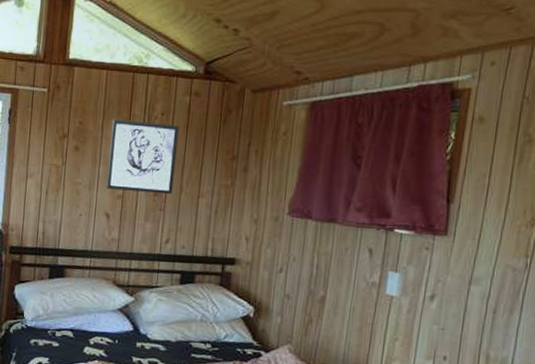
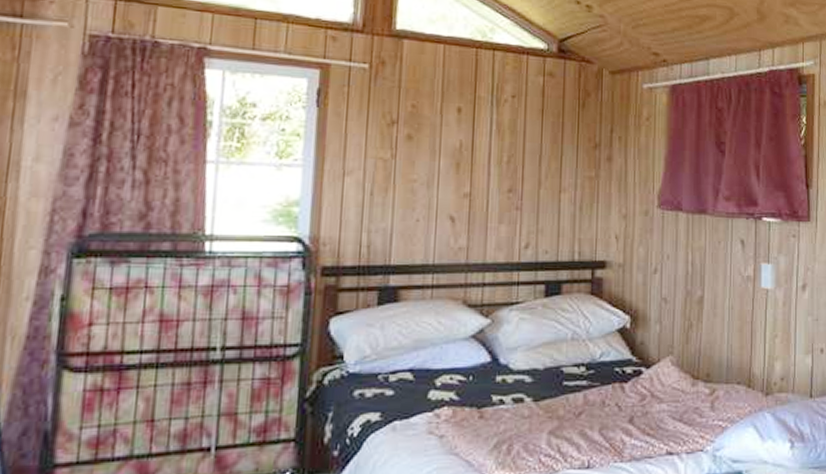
wall art: present [106,119,179,194] -> none [448,102,533,189]

